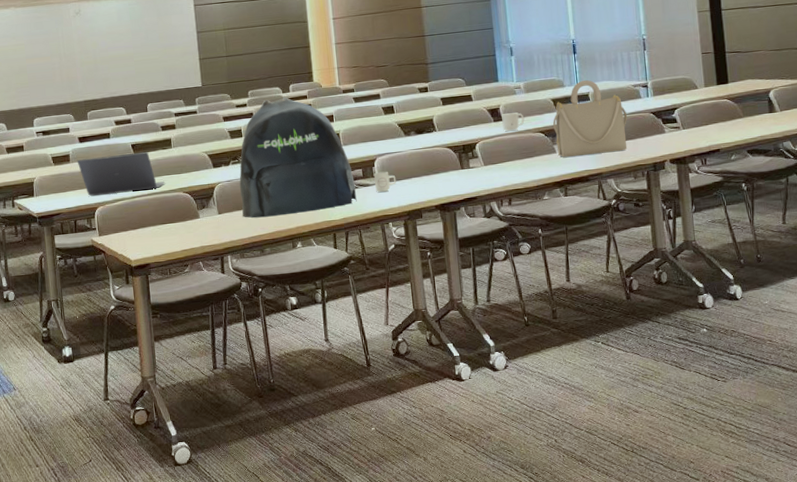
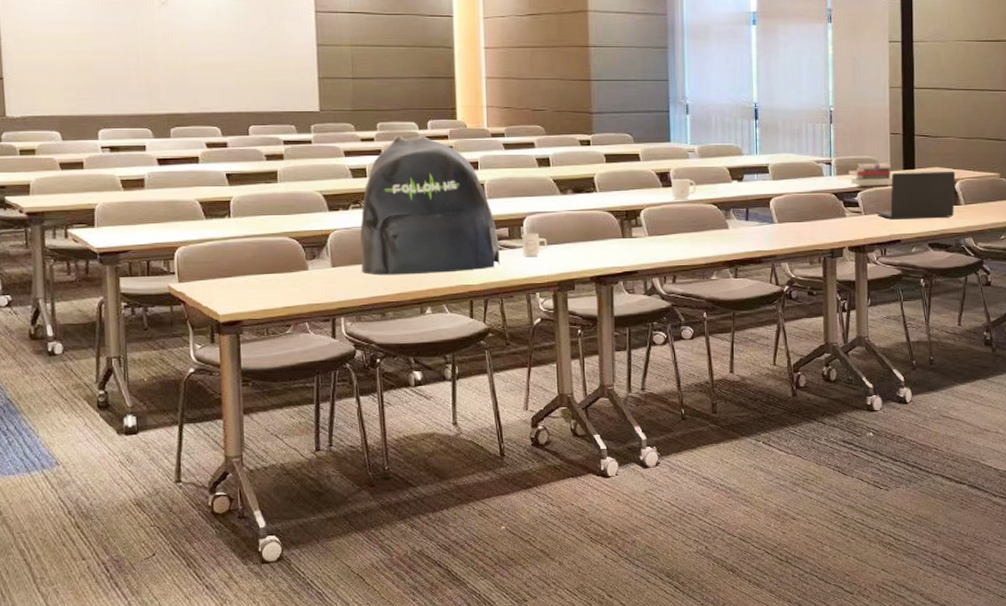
laptop: present [77,151,165,196] -> none [154,184,267,232]
handbag: present [553,80,628,157] -> none [727,151,808,234]
books: none [665,80,707,105] -> present [849,163,892,187]
laptop: none [694,81,770,132] -> present [877,171,956,220]

